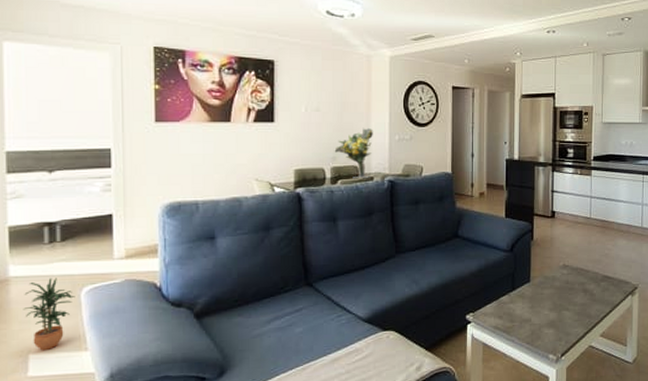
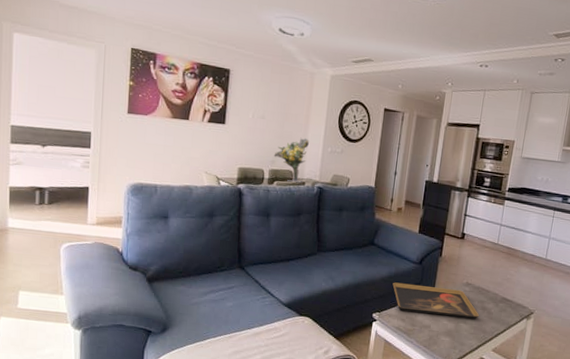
potted plant: present [23,278,75,351] -> none [17,233,56,290]
decorative tray: none [484,274,581,308] -> present [392,282,479,320]

